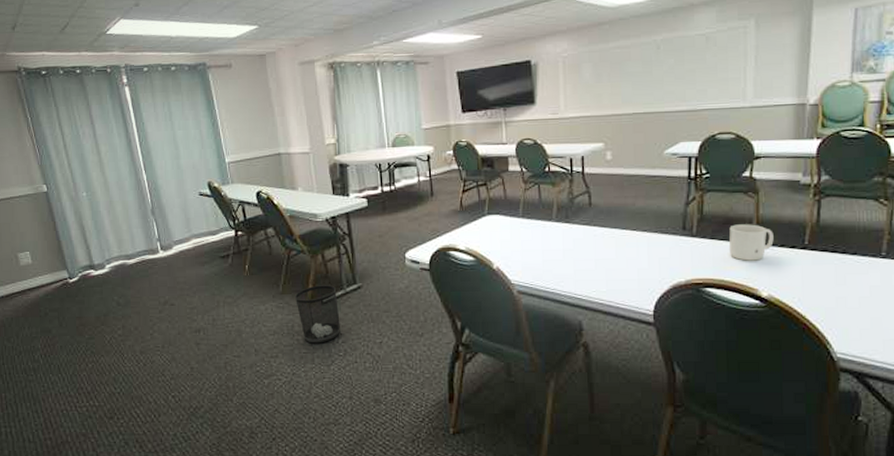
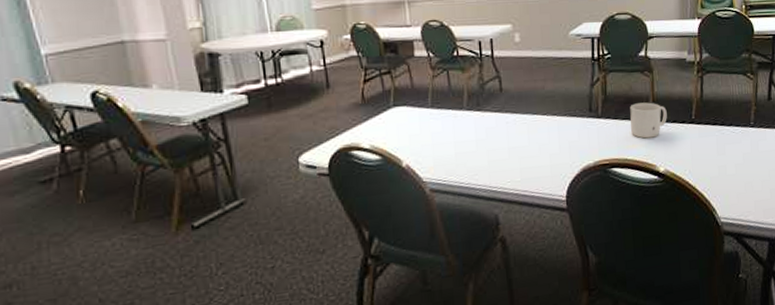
waste bin: present [294,285,340,344] -> none [153,204,220,281]

